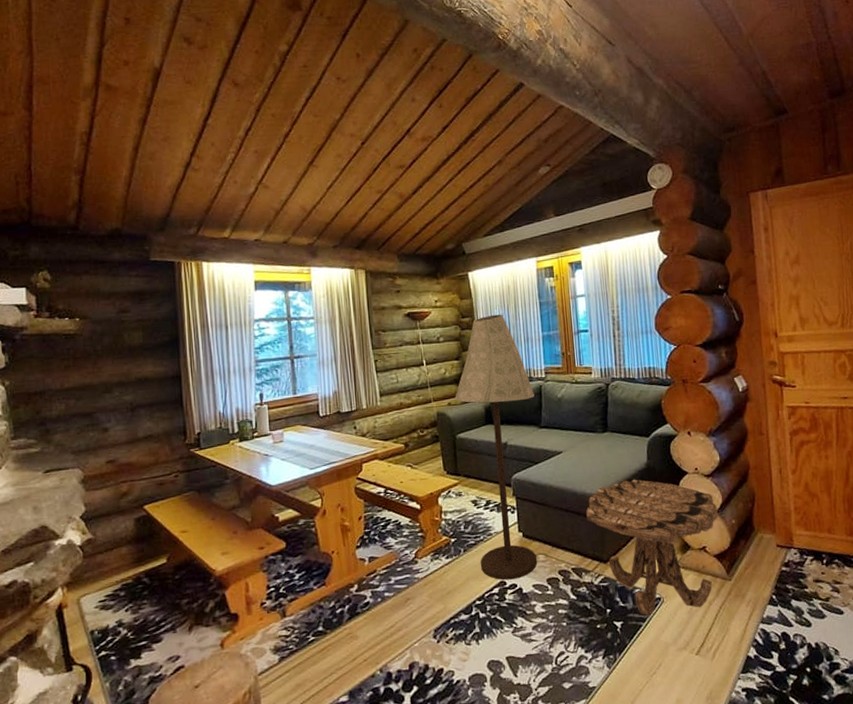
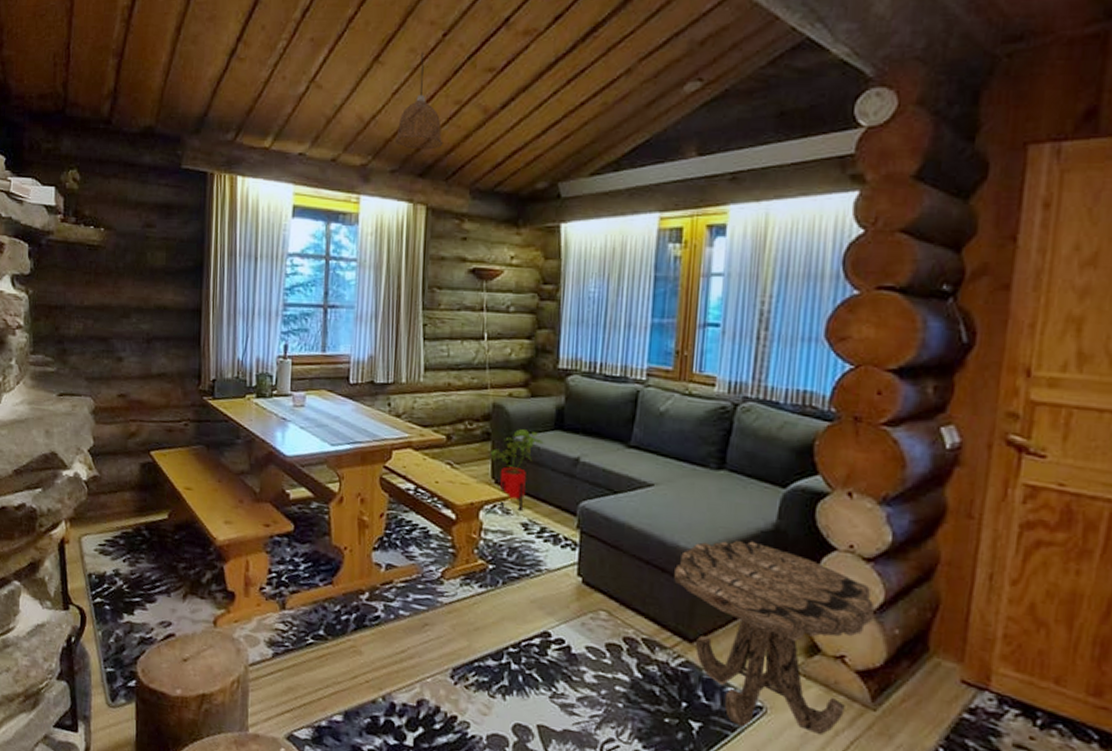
pendant lamp: none [333,157,372,229] -> present [394,52,443,150]
house plant: none [440,428,479,494] -> present [490,429,544,512]
floor lamp: present [455,314,538,580] -> none [519,285,627,634]

